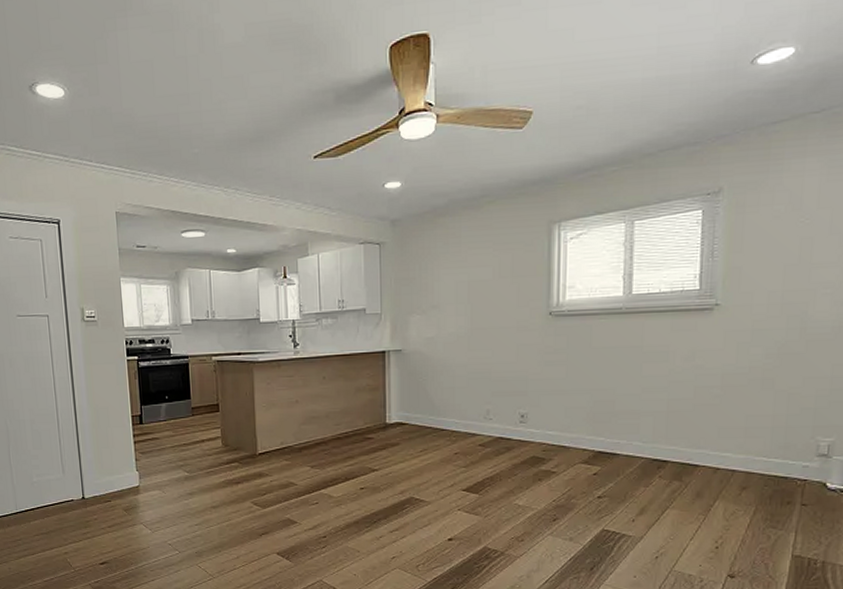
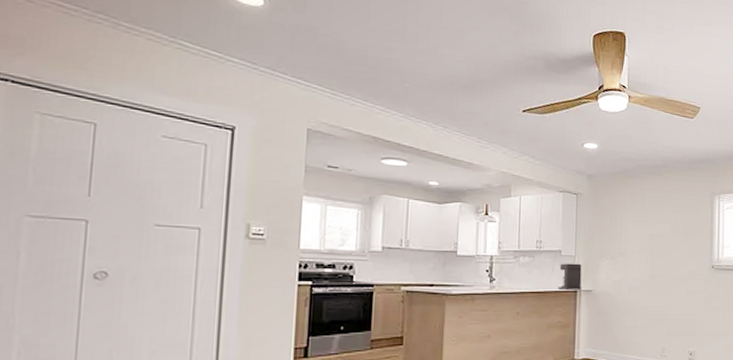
coffee maker: none [364,321,390,352] -> present [557,263,582,291]

